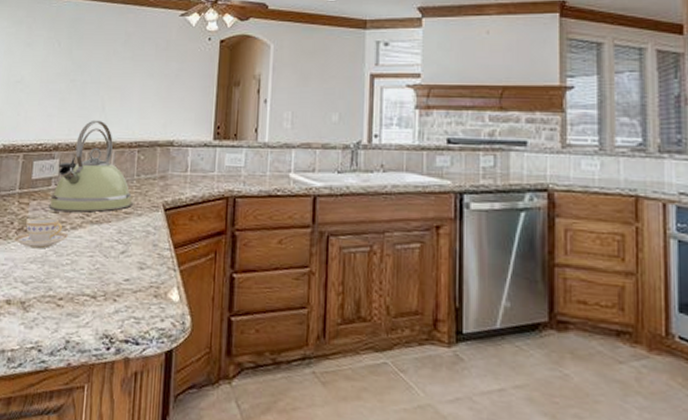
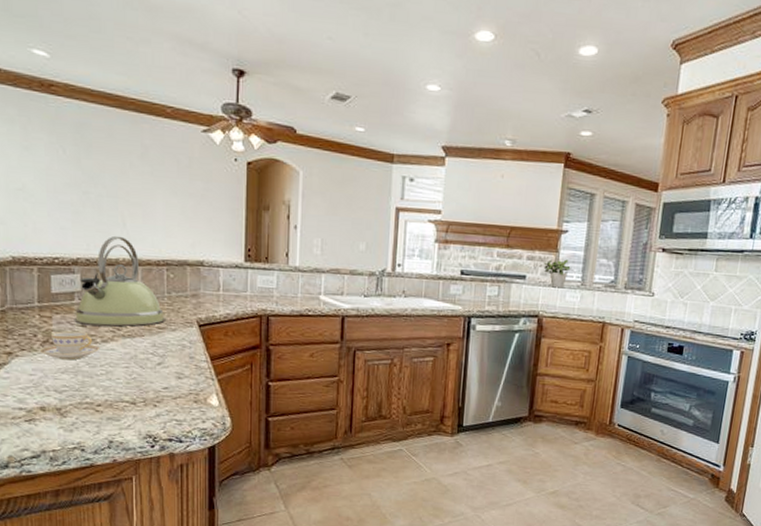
potted plant: none [547,120,583,155] -> present [543,259,571,289]

